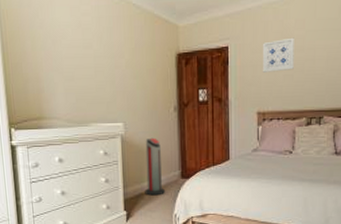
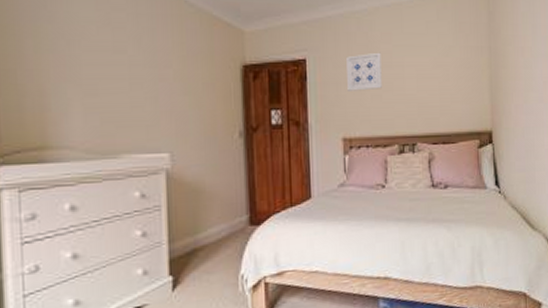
air purifier: present [145,137,166,196] -> none [199,172,229,252]

